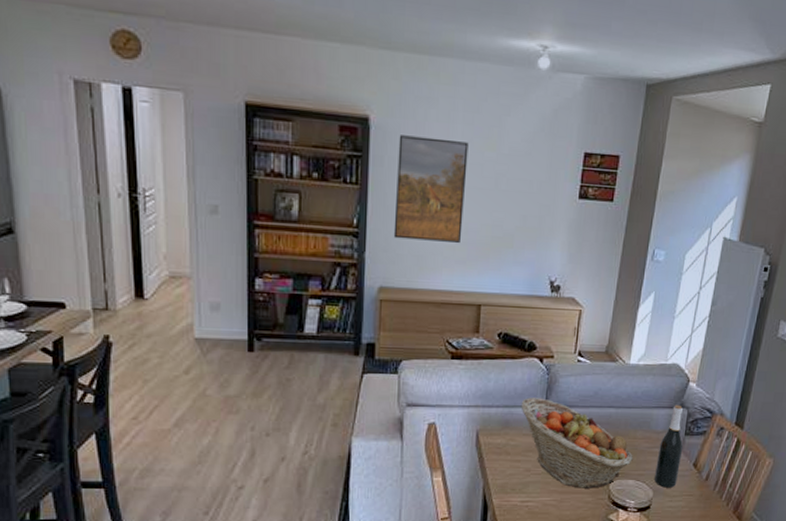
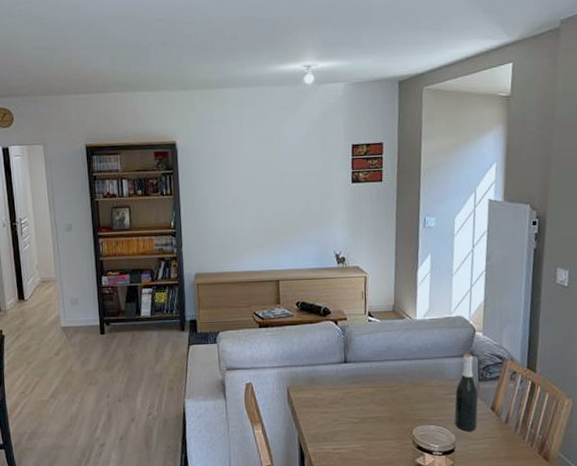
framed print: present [393,135,469,243] -> none [200,150,257,234]
fruit basket: present [521,398,634,488] -> none [323,355,432,435]

